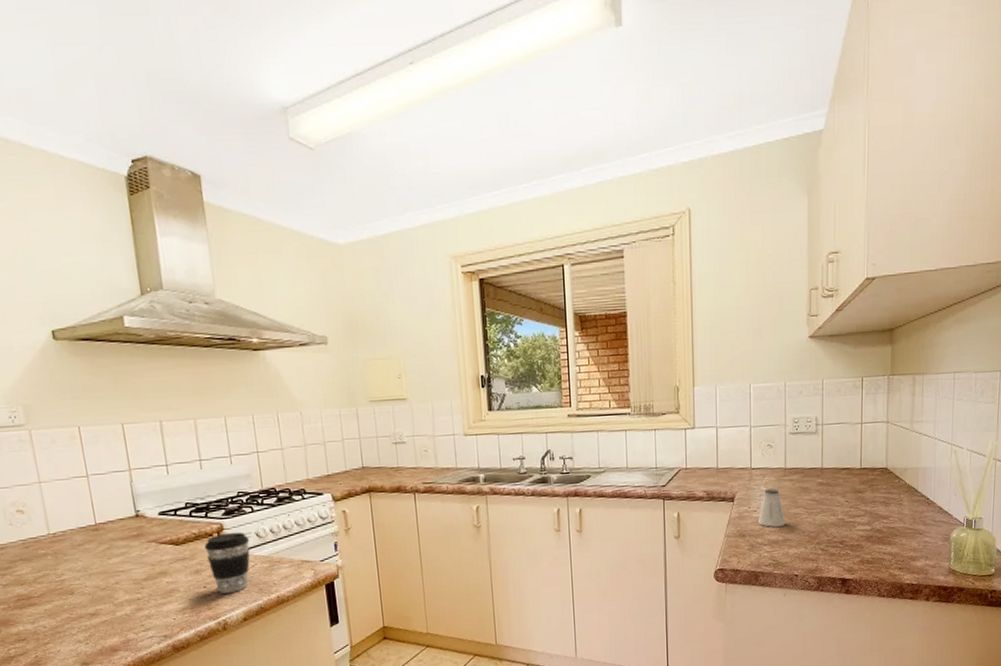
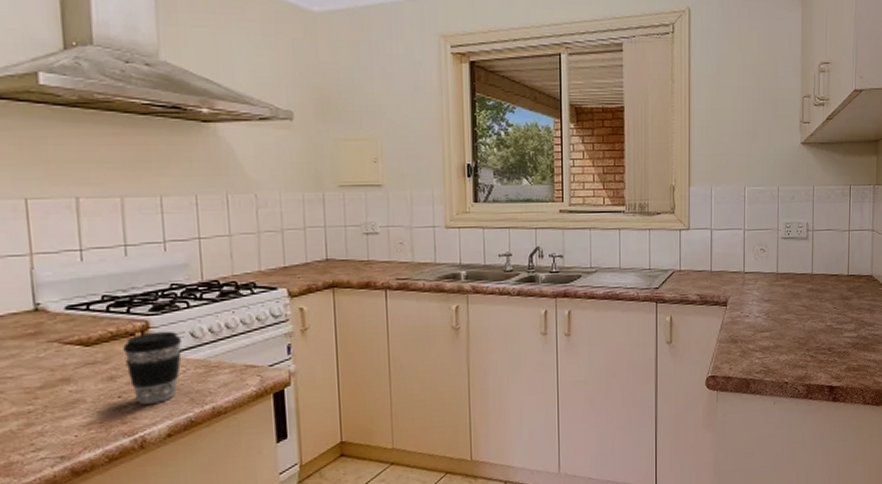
saltshaker: present [758,488,786,527] -> none [750,293,777,333]

